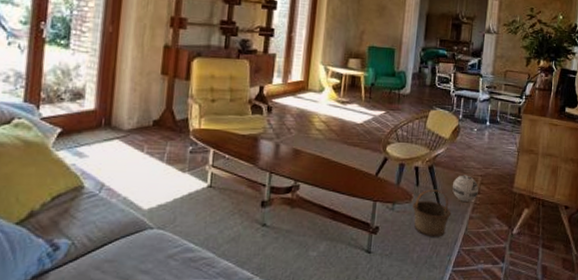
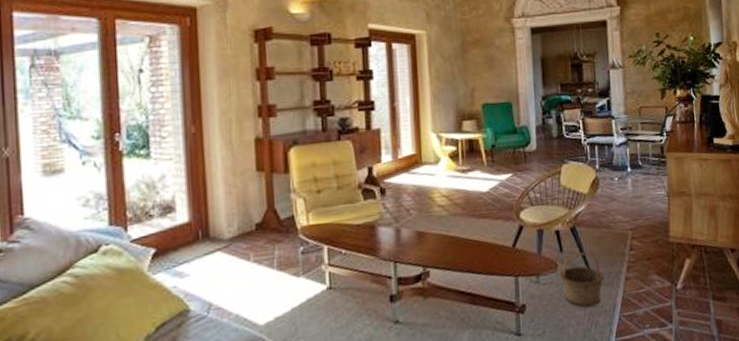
ball: present [452,175,479,202] -> none [601,231,631,262]

